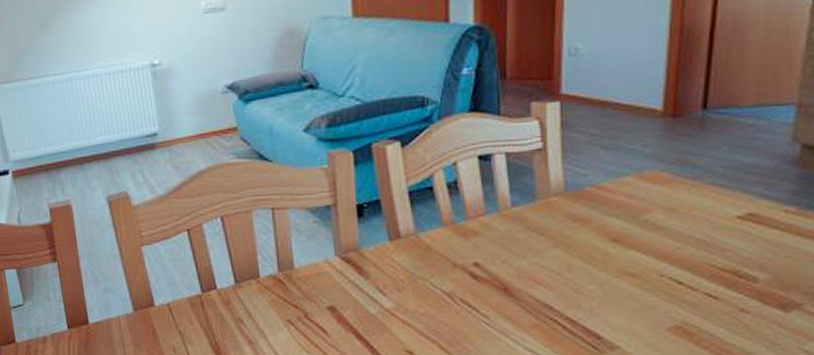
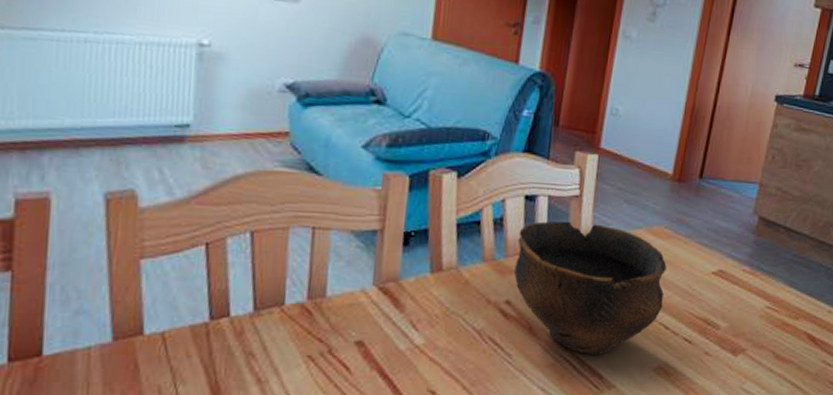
bowl: none [477,176,671,316] -> present [514,221,667,356]

